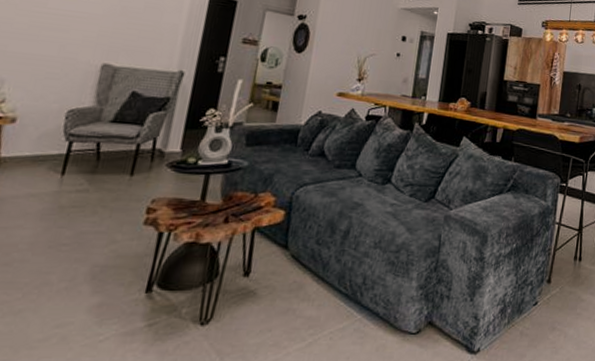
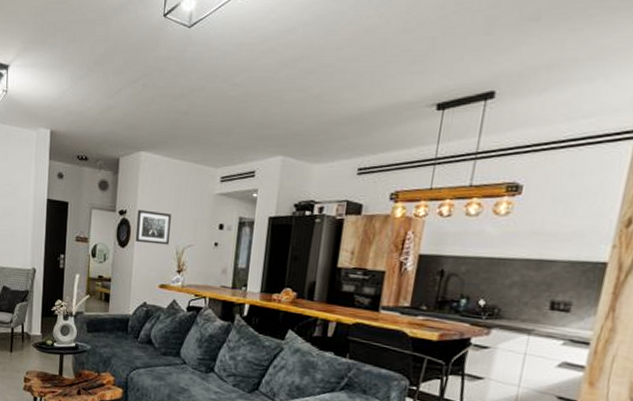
wall art: none [313,15,355,53] -> present [135,209,171,245]

